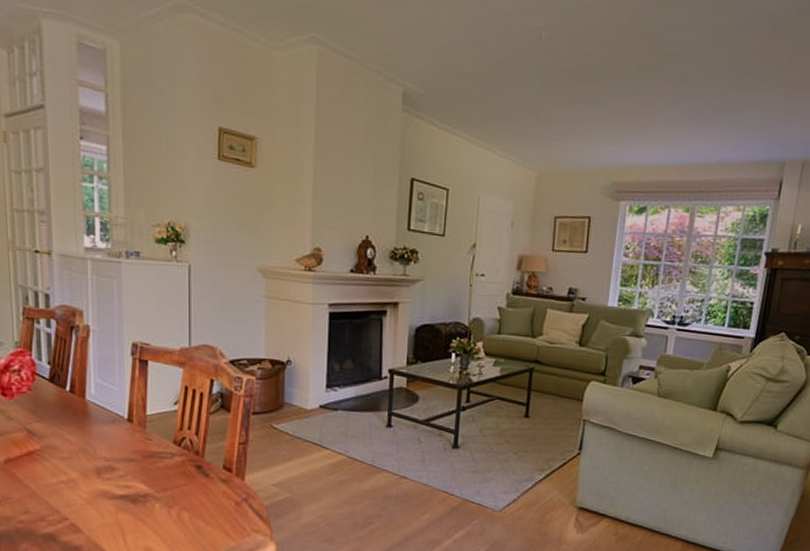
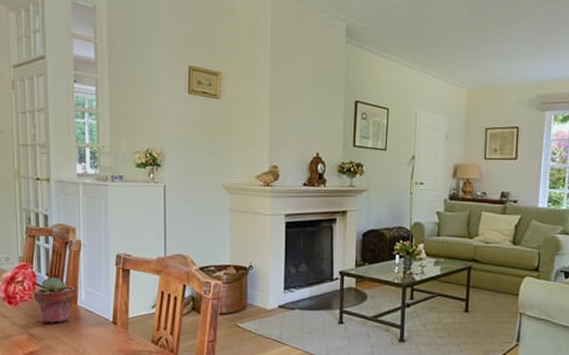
potted succulent: none [33,367,83,420] -> present [34,277,75,324]

